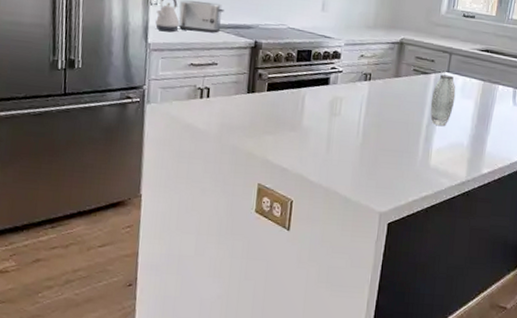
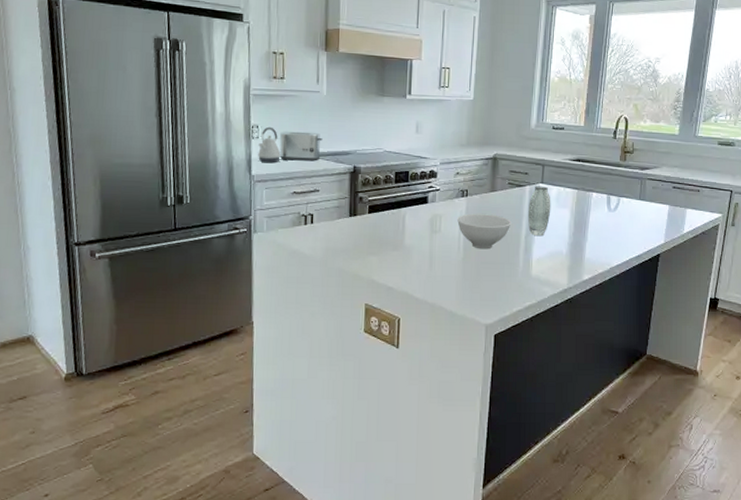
bowl: none [358,98,414,137] -> present [457,213,512,250]

